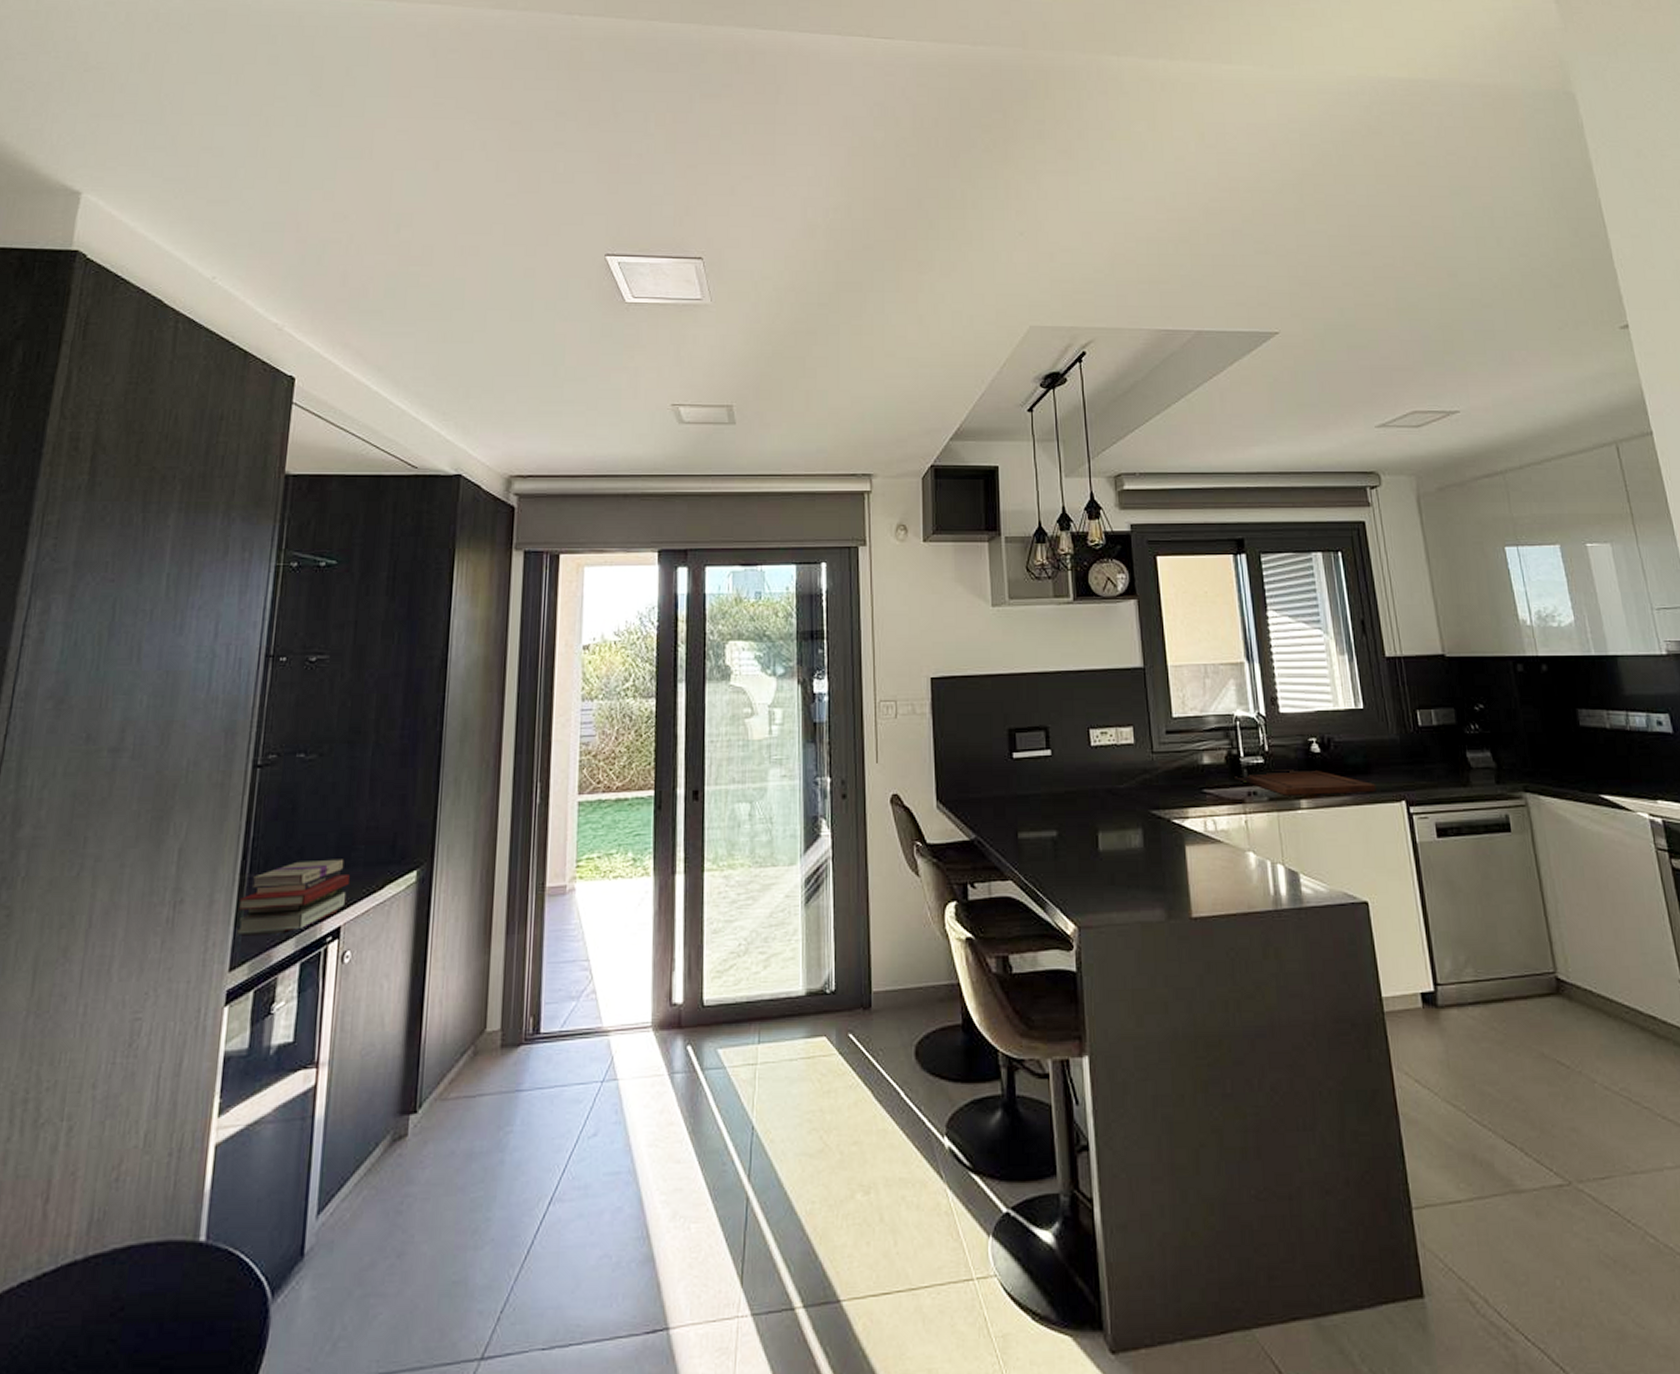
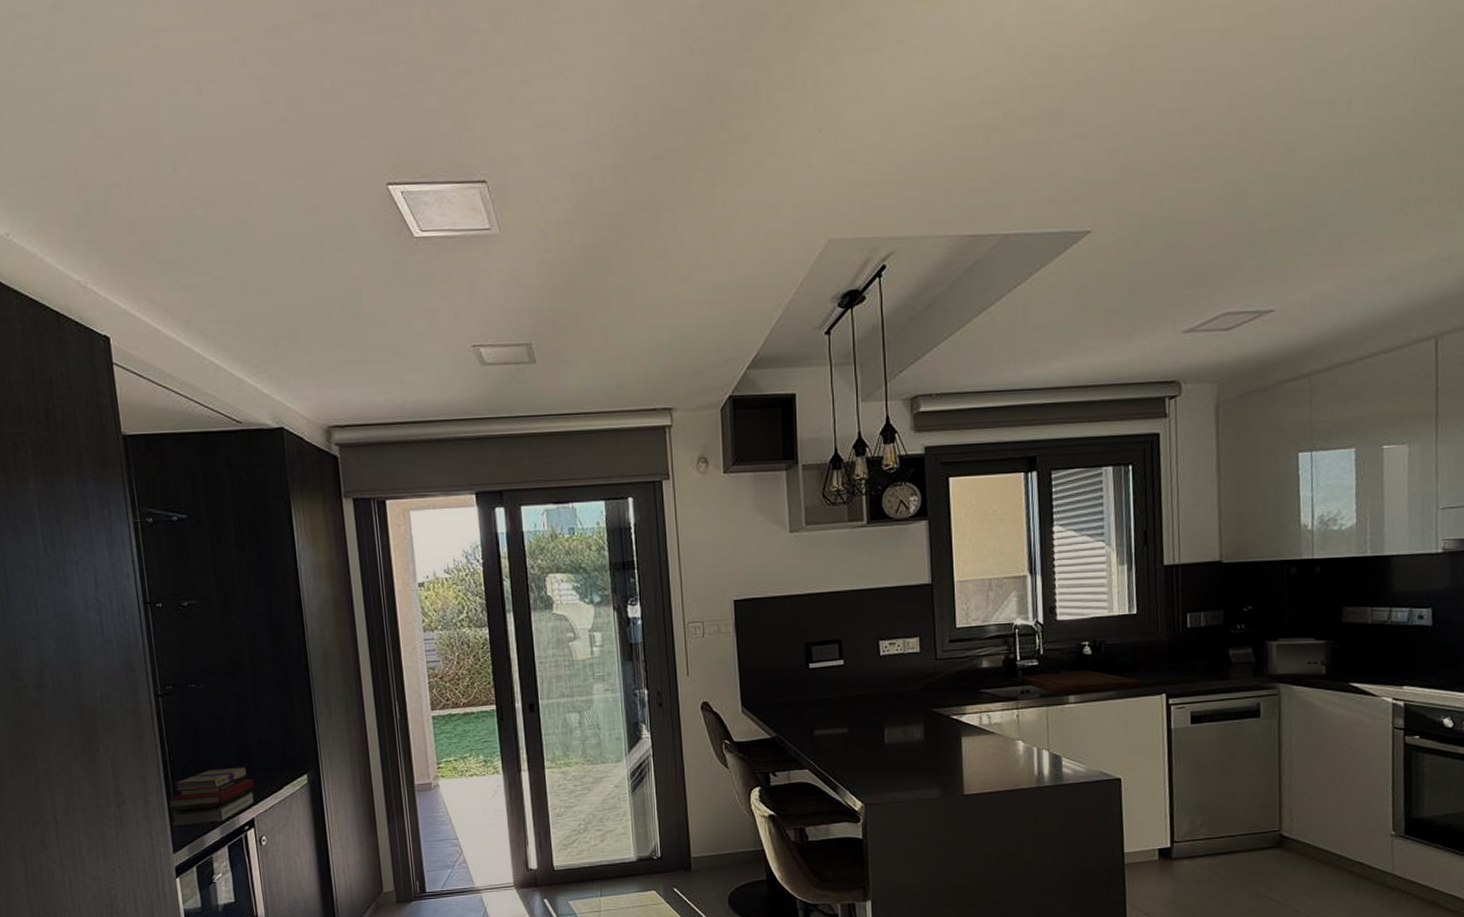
toaster: none [1501,740,1583,789] -> present [1263,637,1340,680]

